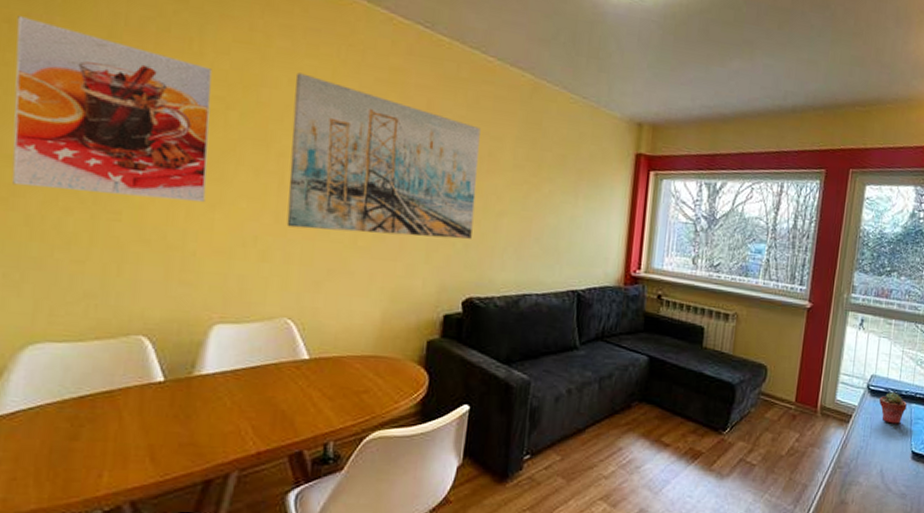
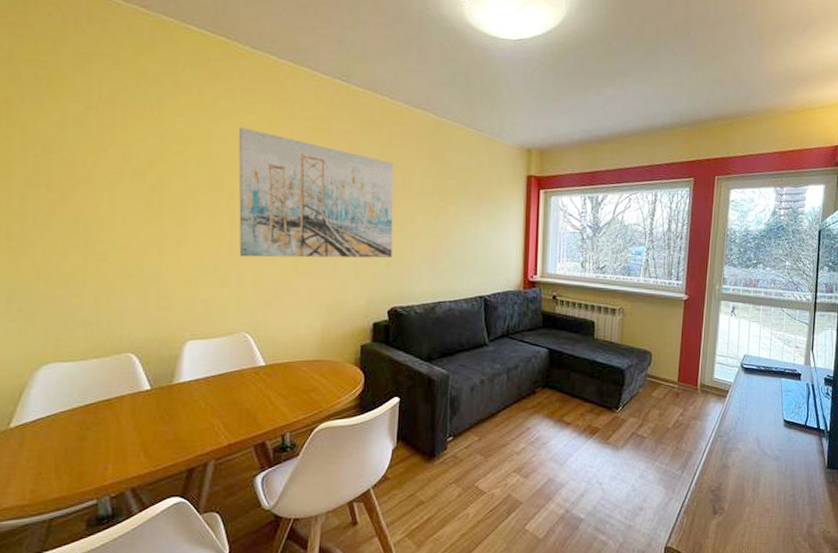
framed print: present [12,16,212,203] -> none [14,98,173,241]
potted succulent: present [879,392,907,424] -> none [752,369,777,397]

